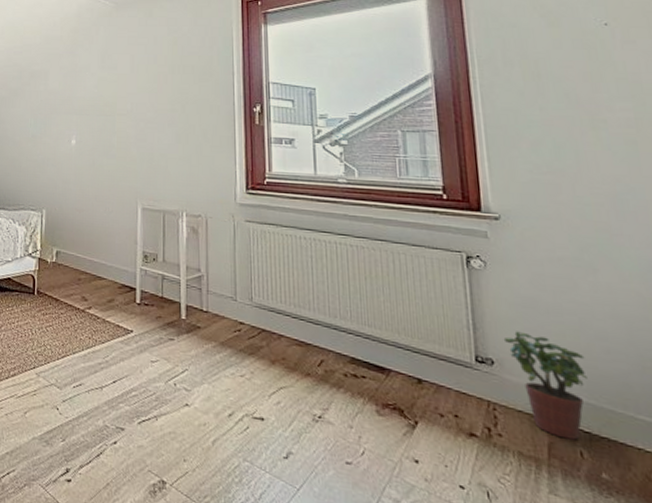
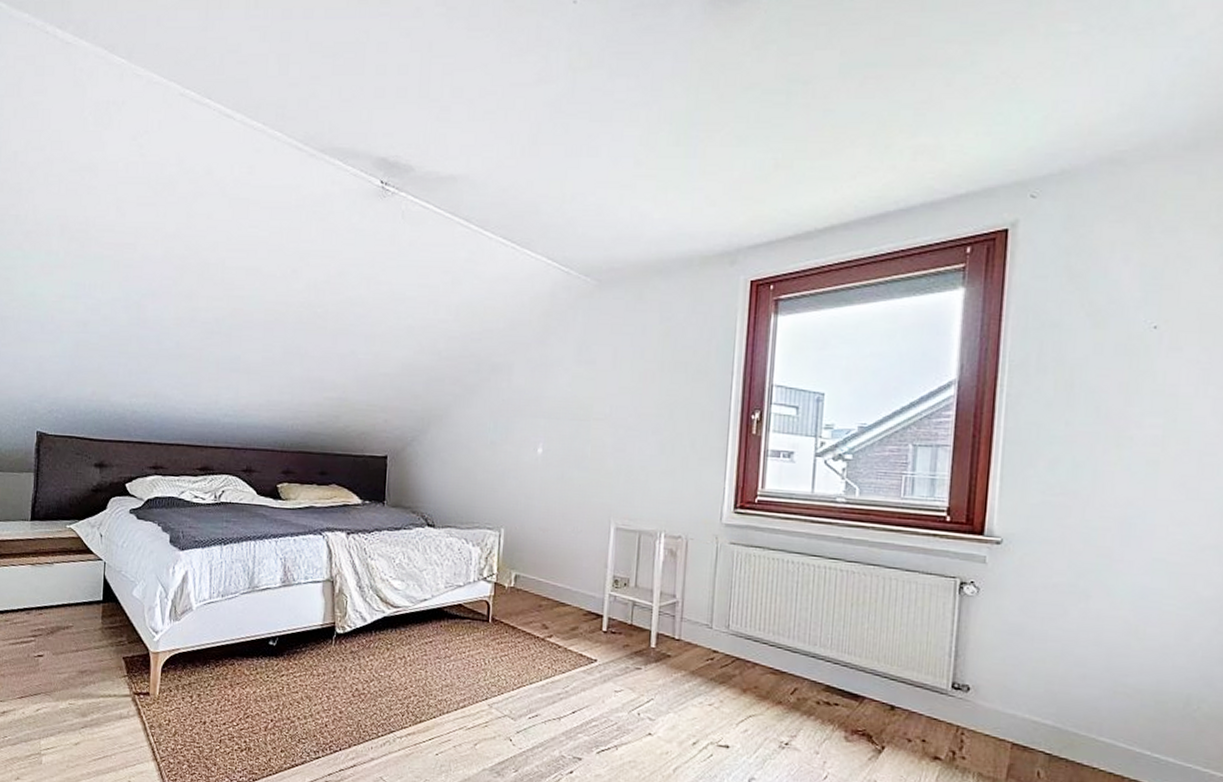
potted plant: present [503,331,587,440] -> none [983,658,1060,761]

